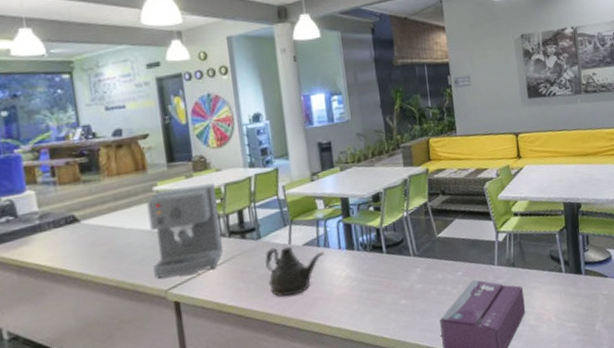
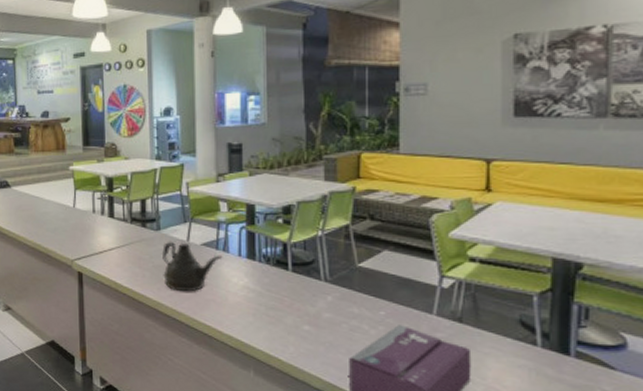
coffee maker: present [146,183,224,279] -> none [63,170,125,251]

